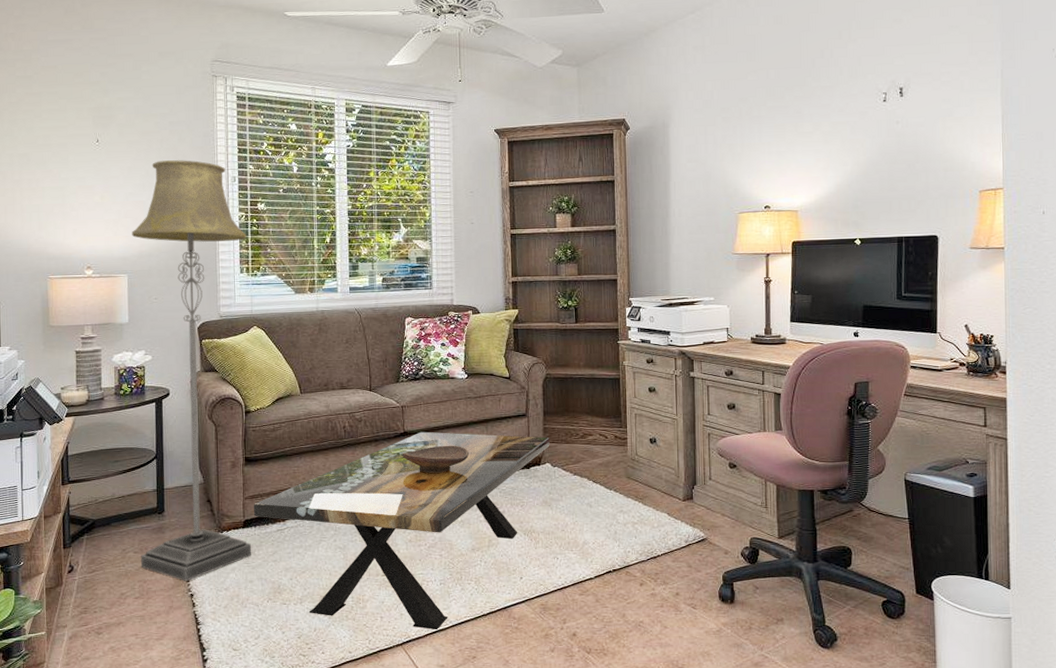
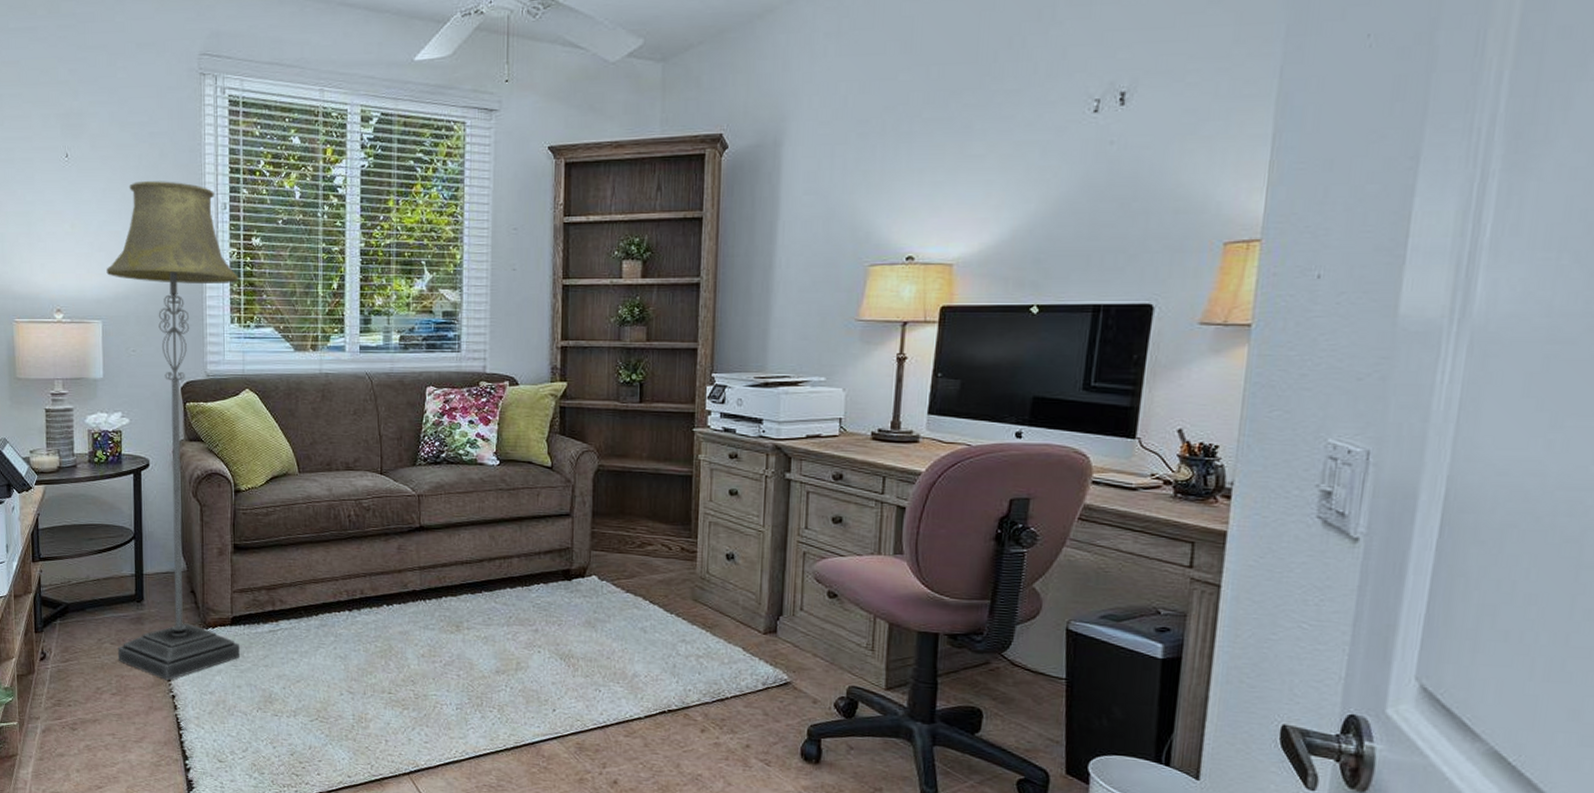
coffee table: present [253,431,550,629] -> none [242,527,598,761]
decorative bowl: present [402,445,470,473] -> none [417,545,498,578]

